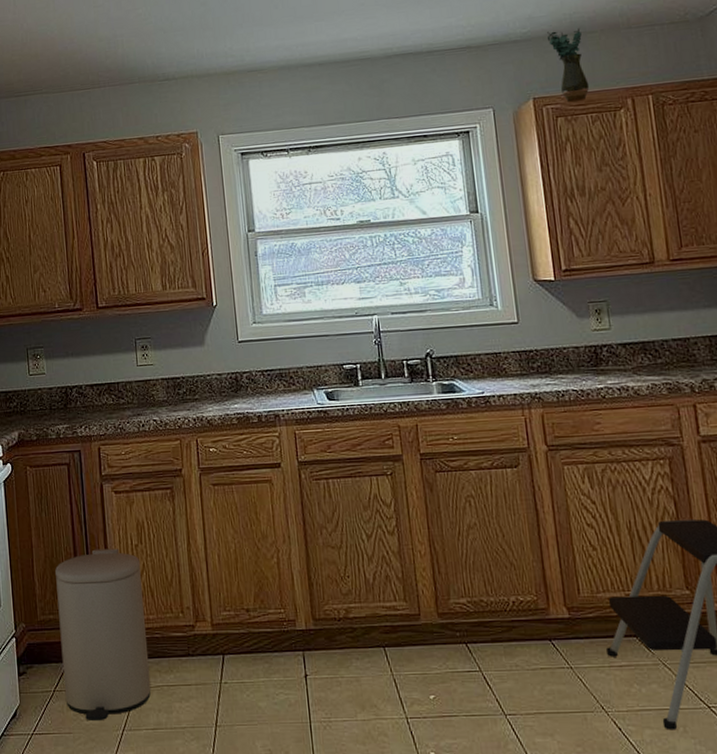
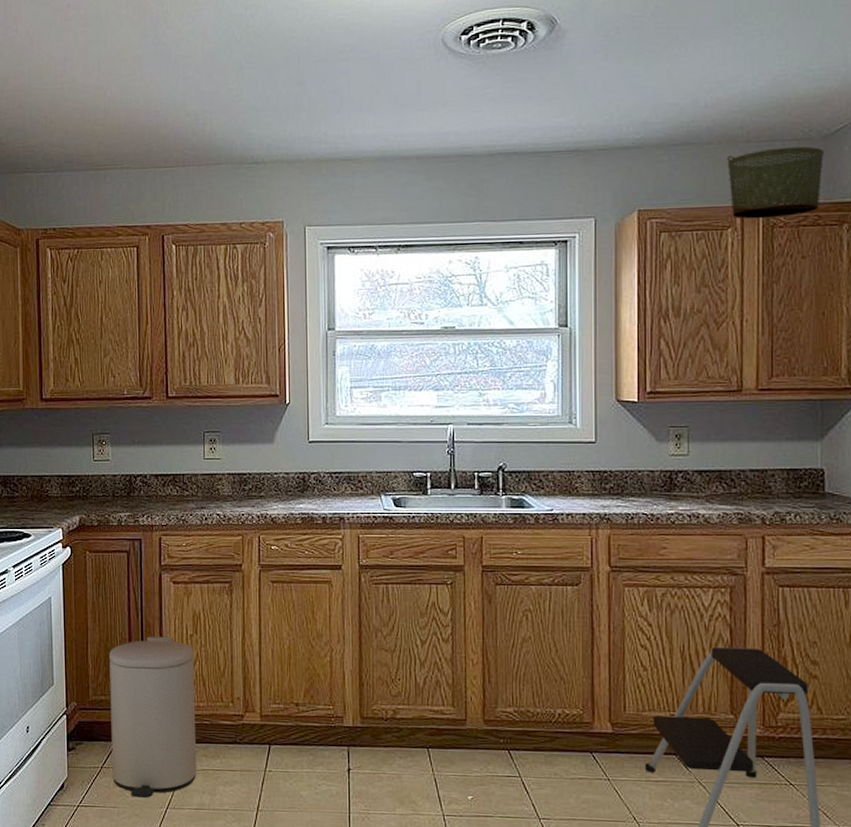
vase: present [547,28,590,103] -> none [661,138,699,218]
basket: none [611,28,705,100] -> present [727,146,823,219]

